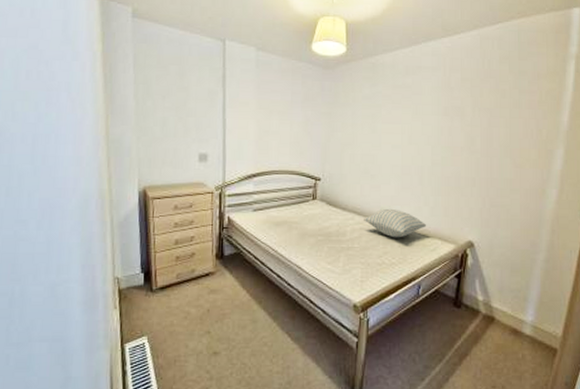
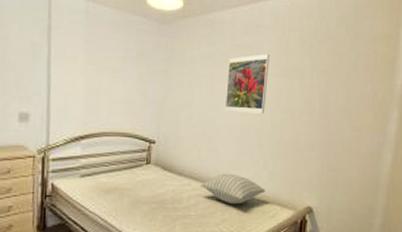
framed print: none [386,94,430,152] -> present [225,54,269,114]

